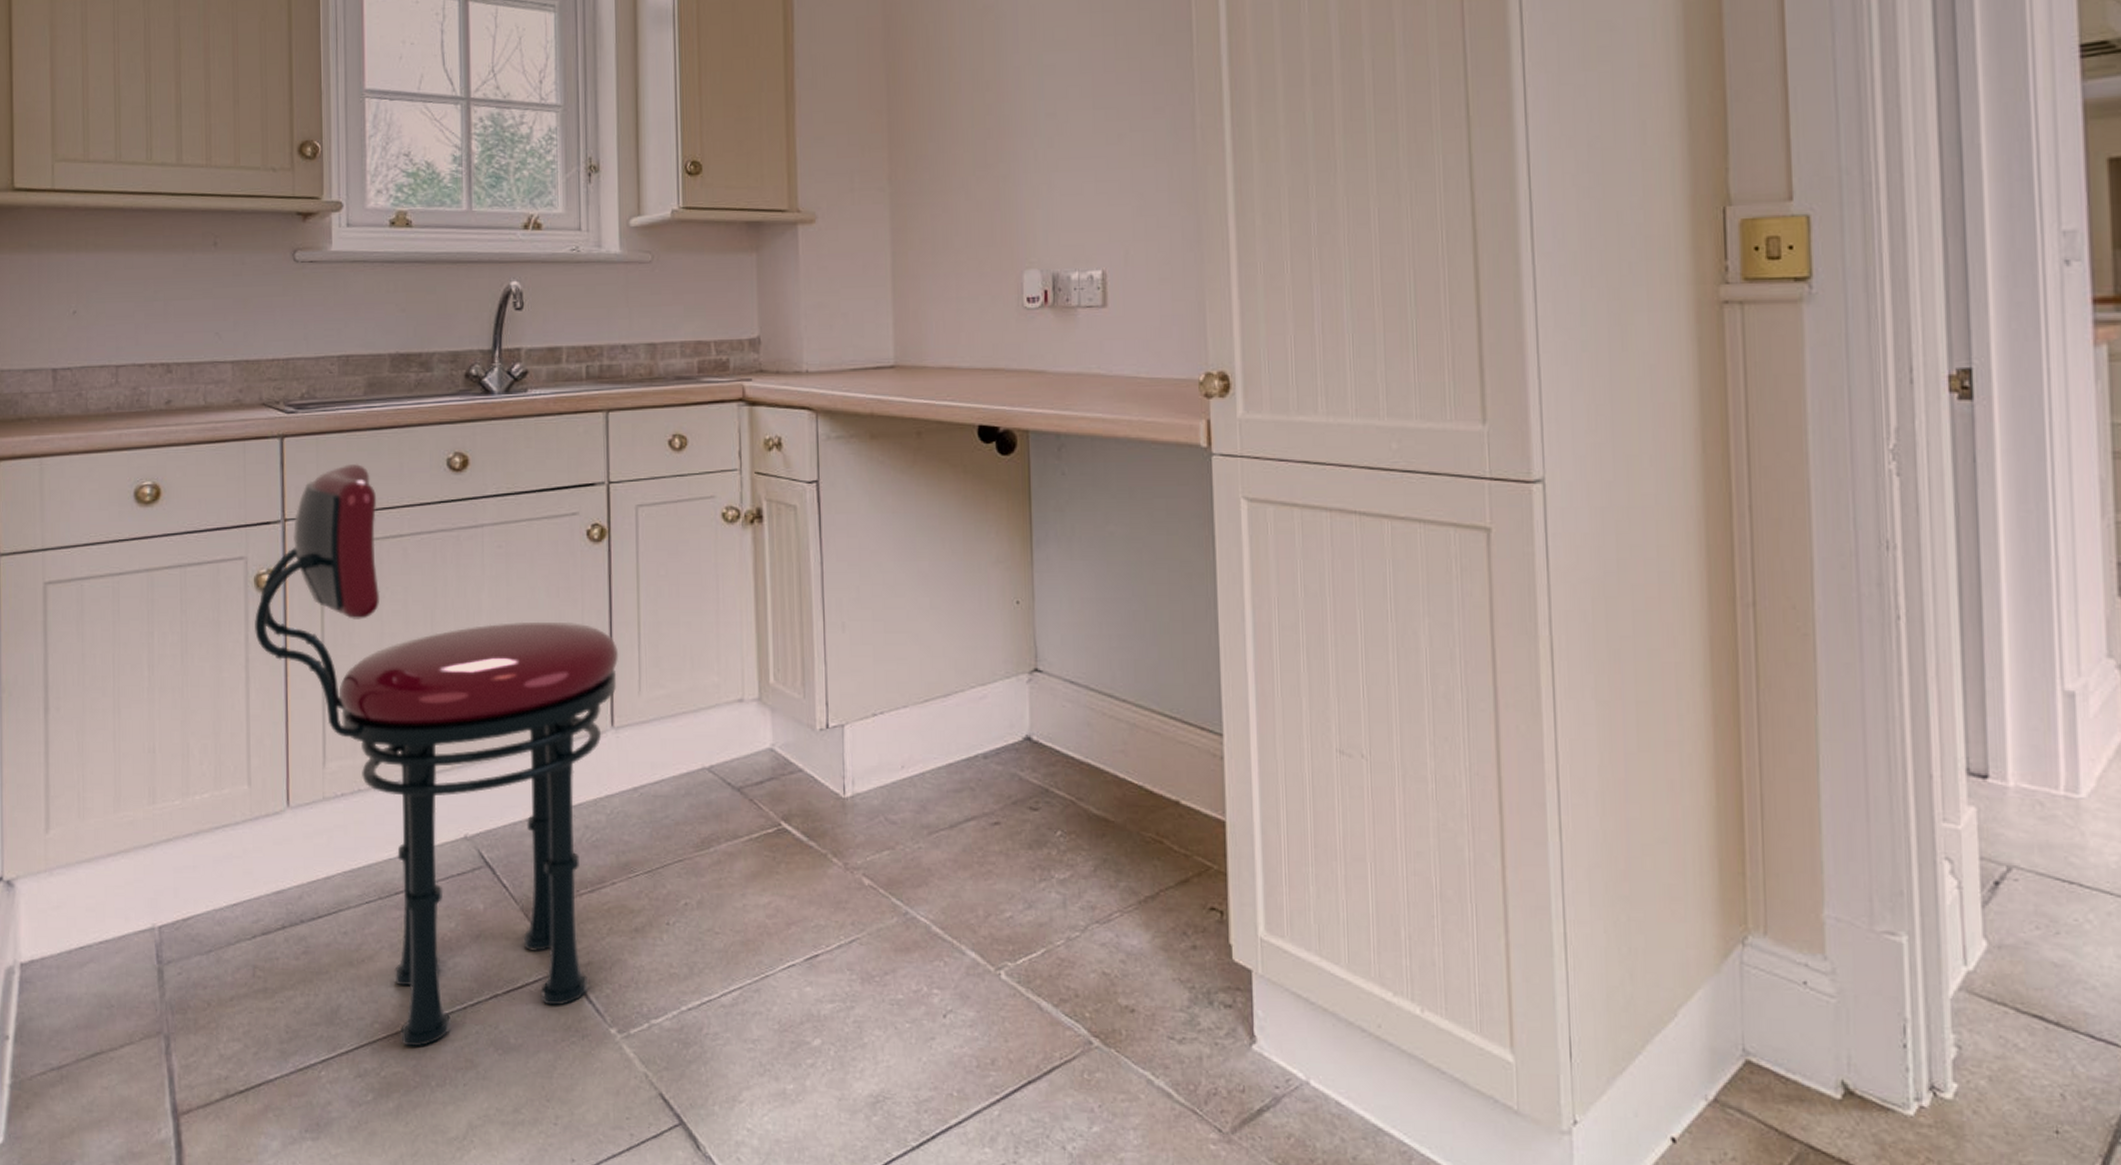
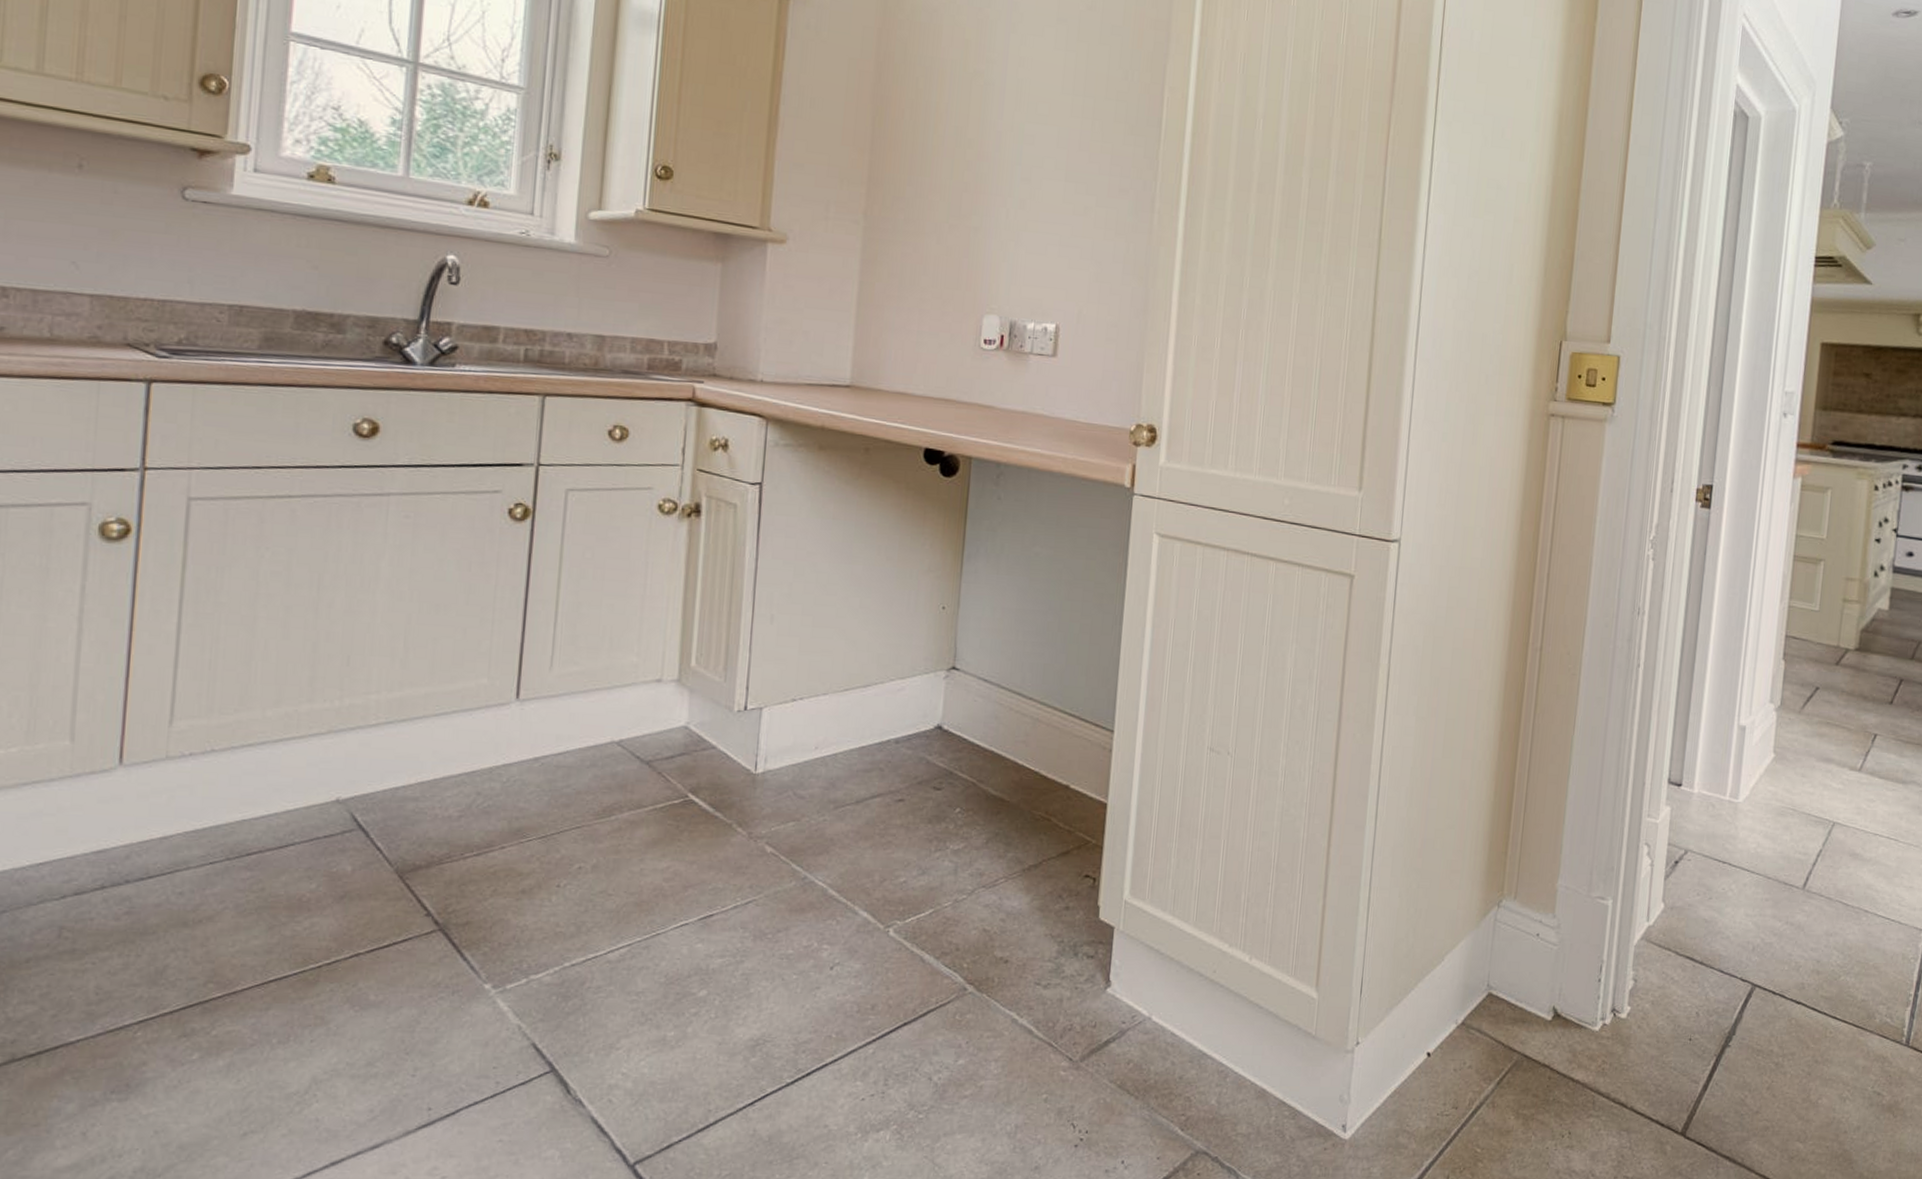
stool: present [255,463,619,1047] -> none [94,417,532,1006]

